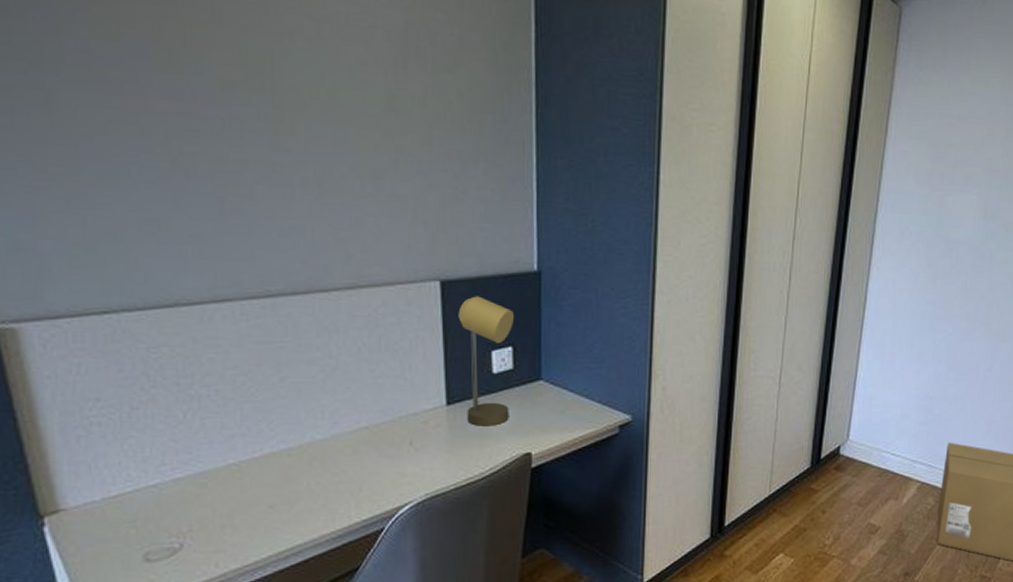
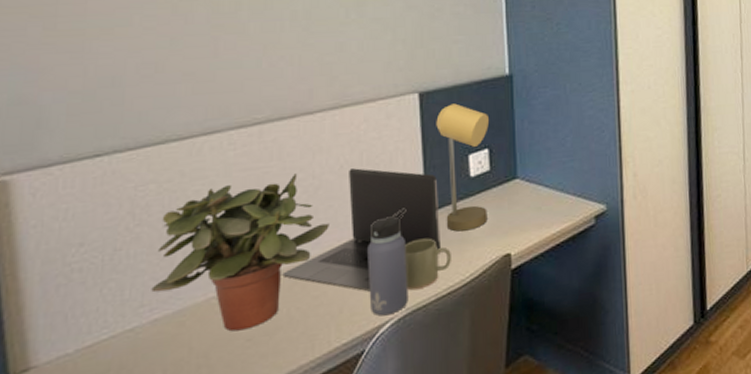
potted plant: none [171,351,348,497] -> present [151,173,329,332]
laptop computer: none [302,352,461,474] -> present [282,168,440,292]
water bottle: none [387,397,428,499] -> present [367,208,408,316]
mug: none [423,429,471,477] -> present [404,238,451,290]

